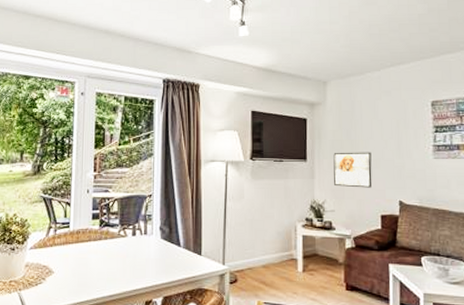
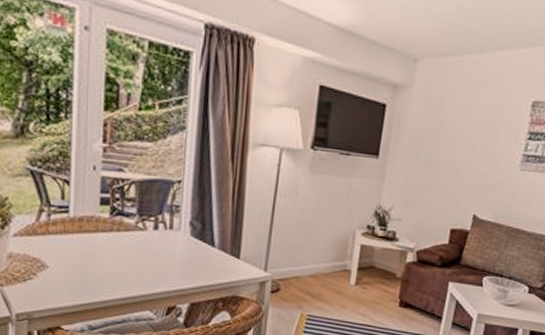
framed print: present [333,152,372,188] -> none [406,151,454,197]

